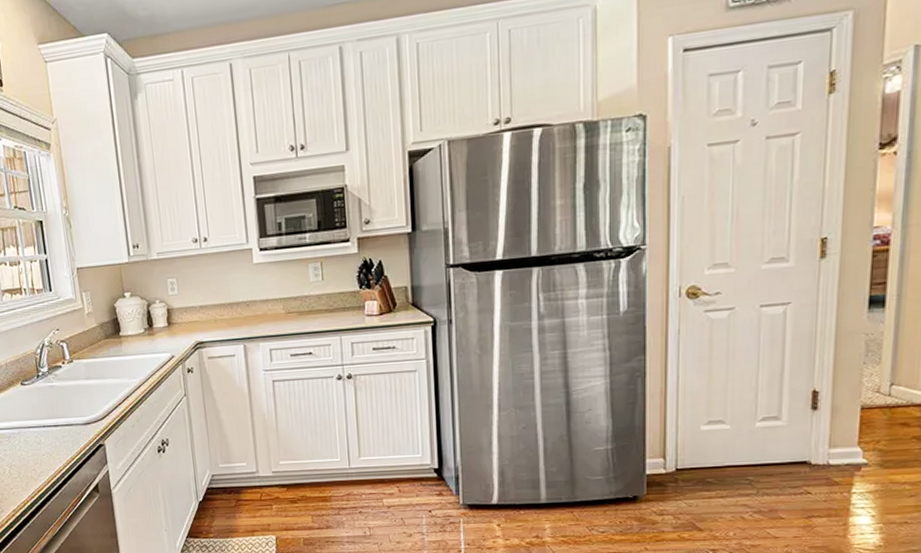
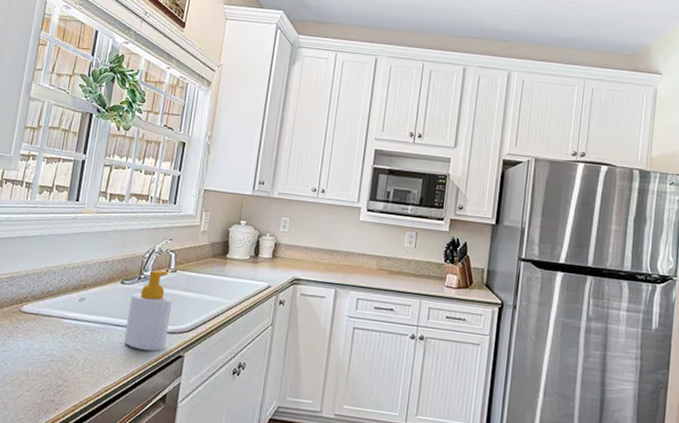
soap bottle: none [35,363,84,447] -> present [124,270,173,352]

